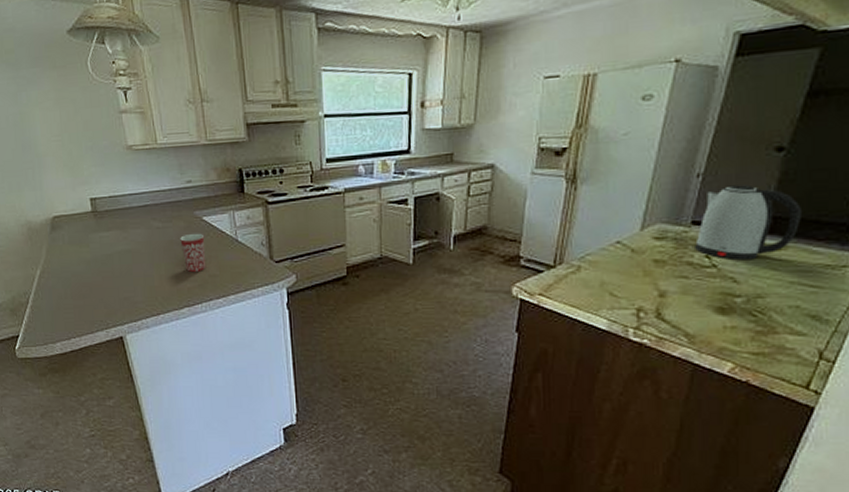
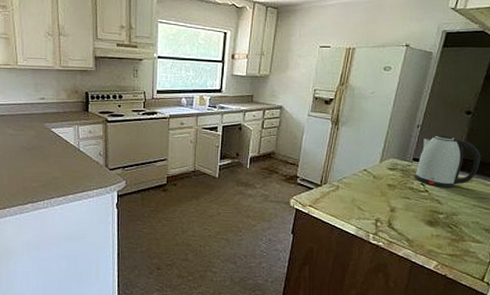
mug: present [180,233,207,272] -> none [30,141,52,174]

